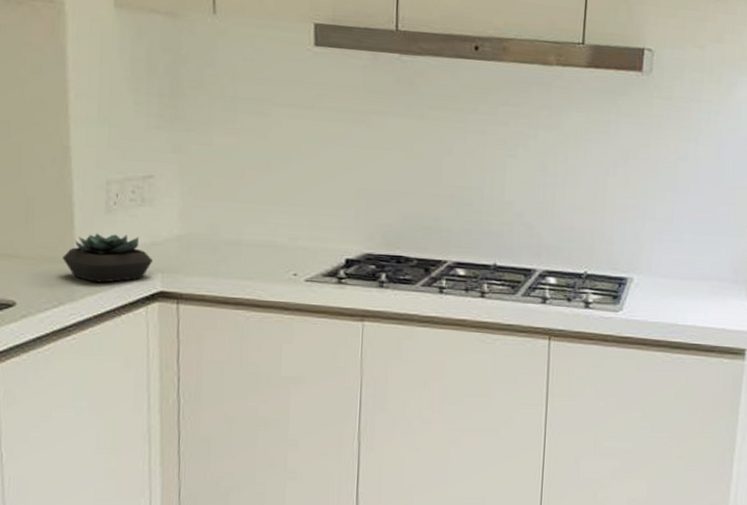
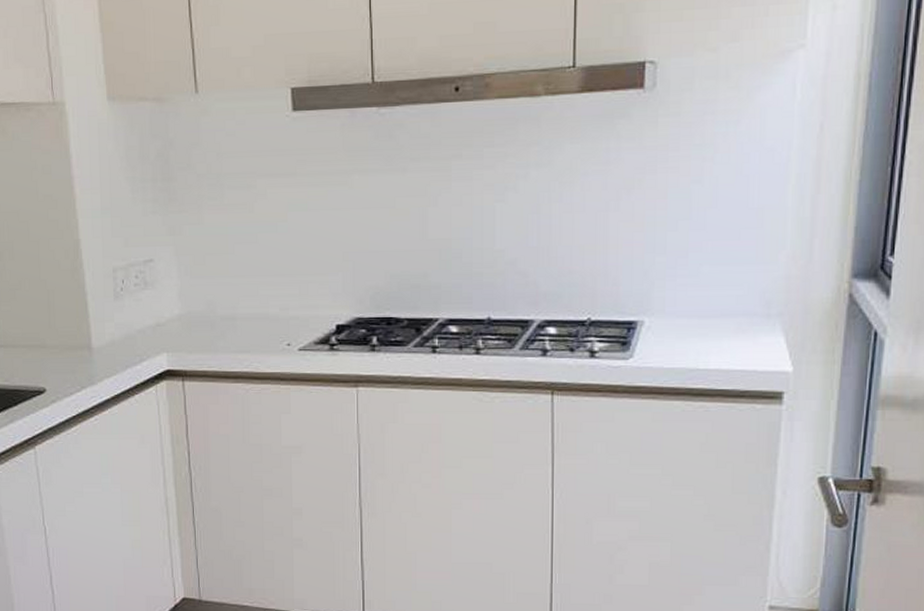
succulent plant: present [62,233,154,283] -> none [81,318,159,366]

